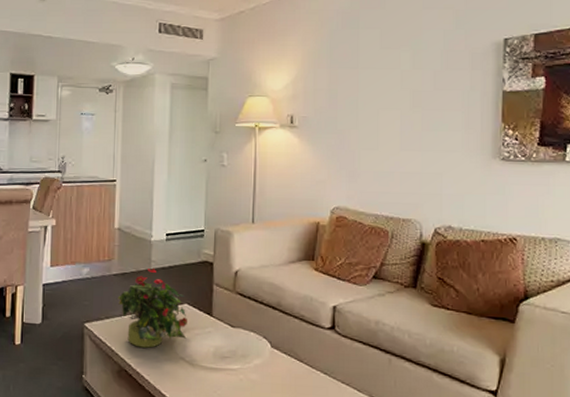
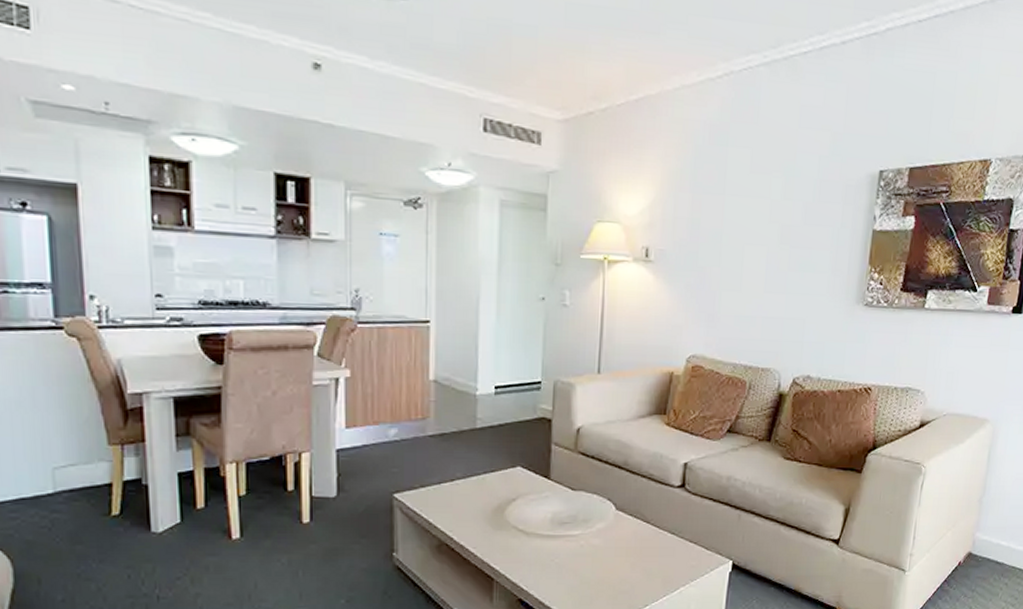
potted plant: present [118,268,187,348] -> none [435,426,521,518]

